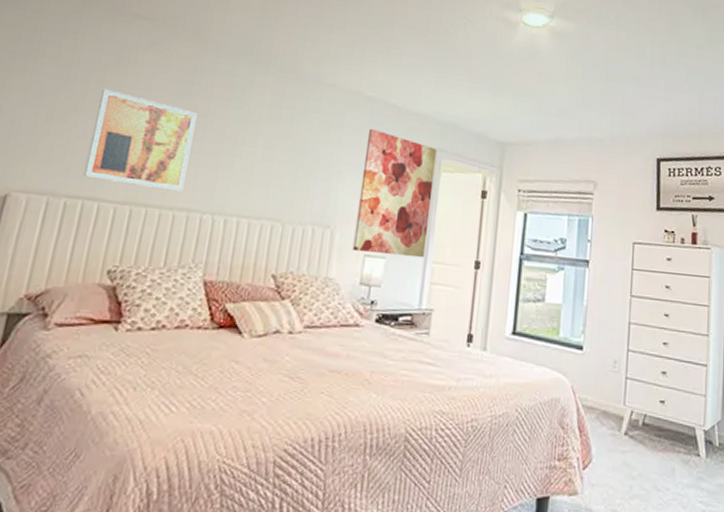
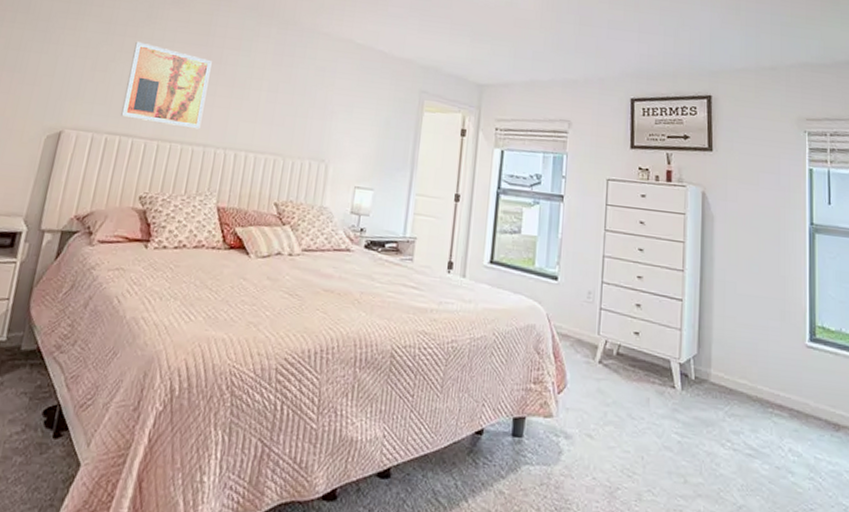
wall art: present [352,128,437,258] -> none [344,72,420,191]

